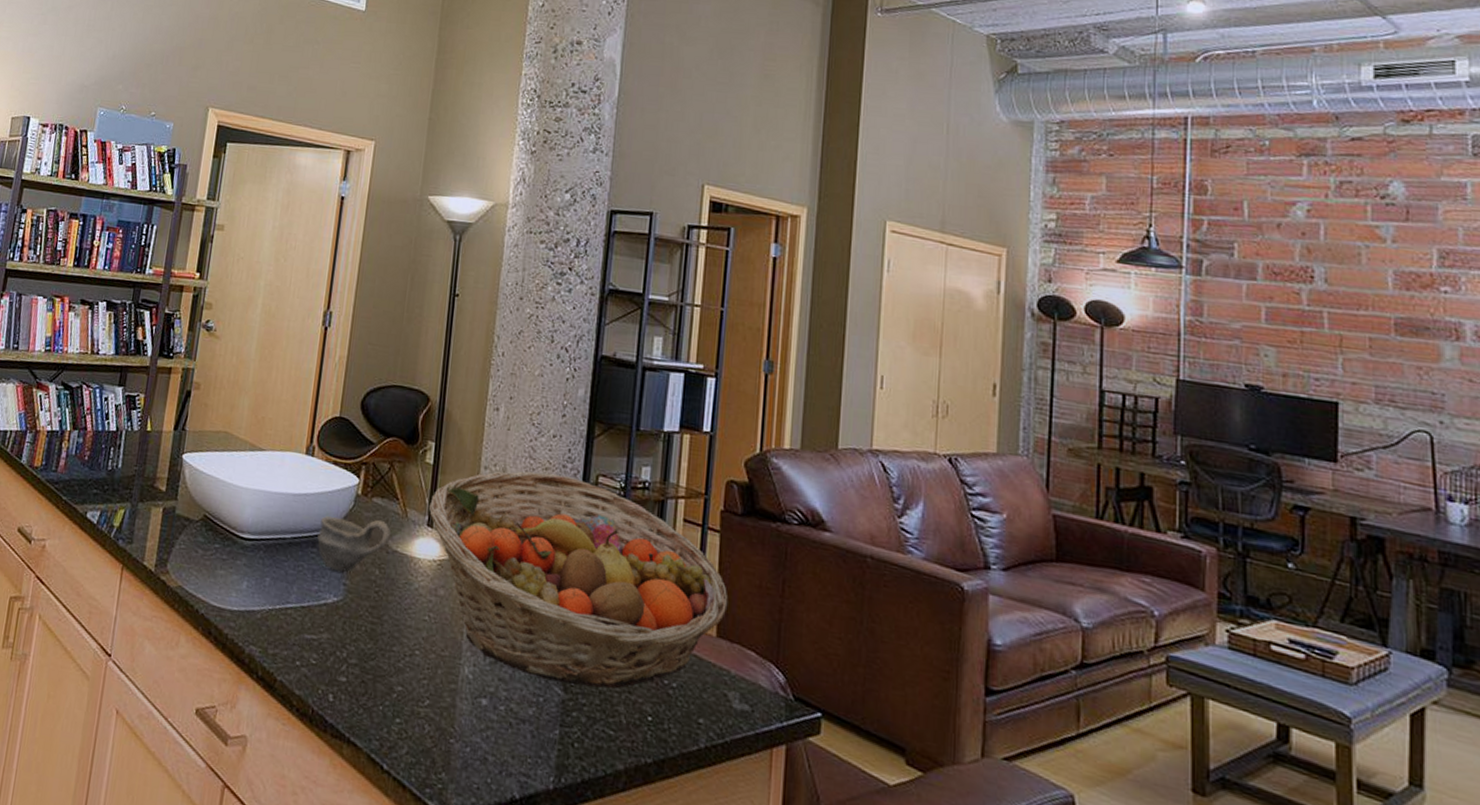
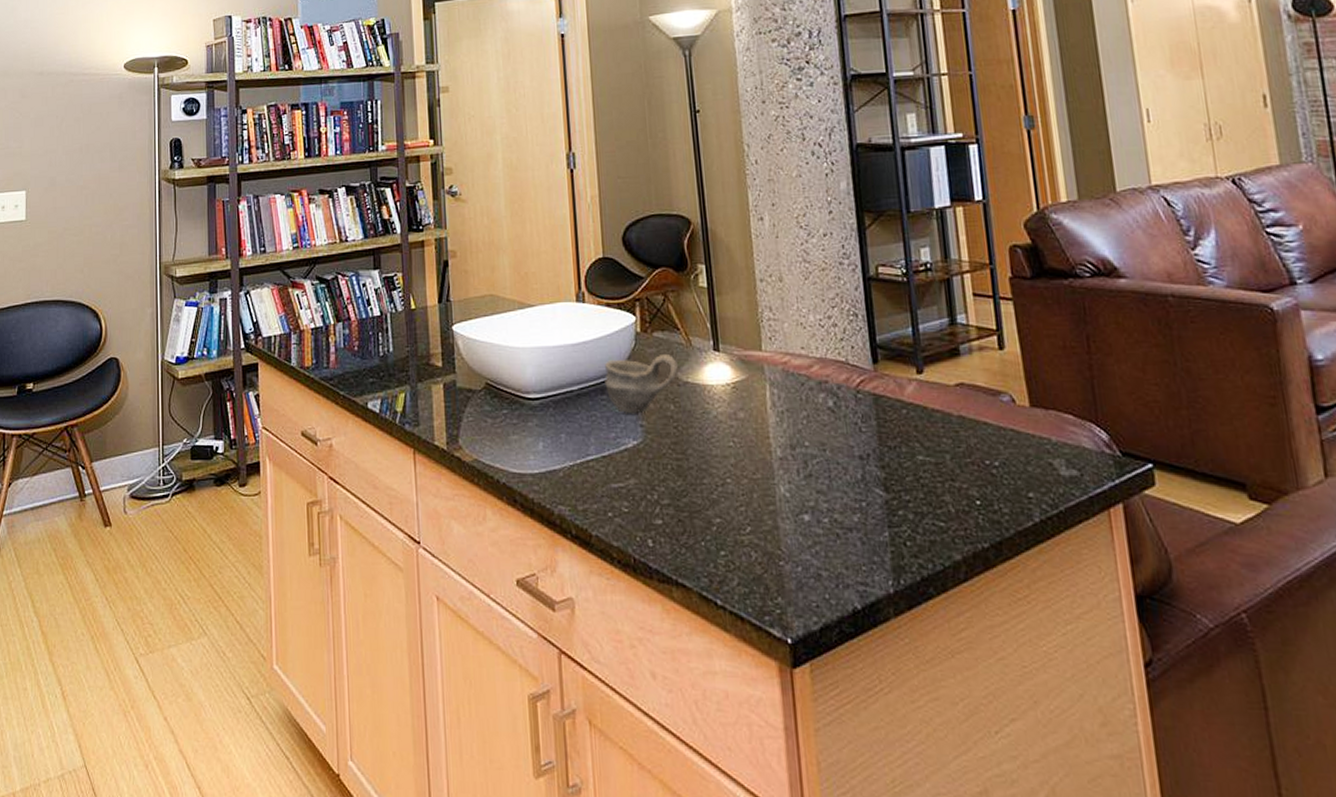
fruit basket: present [428,471,728,689] -> none [711,272,1036,484]

